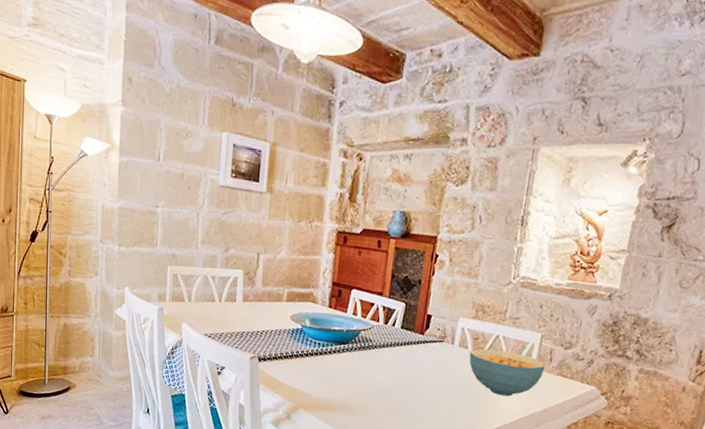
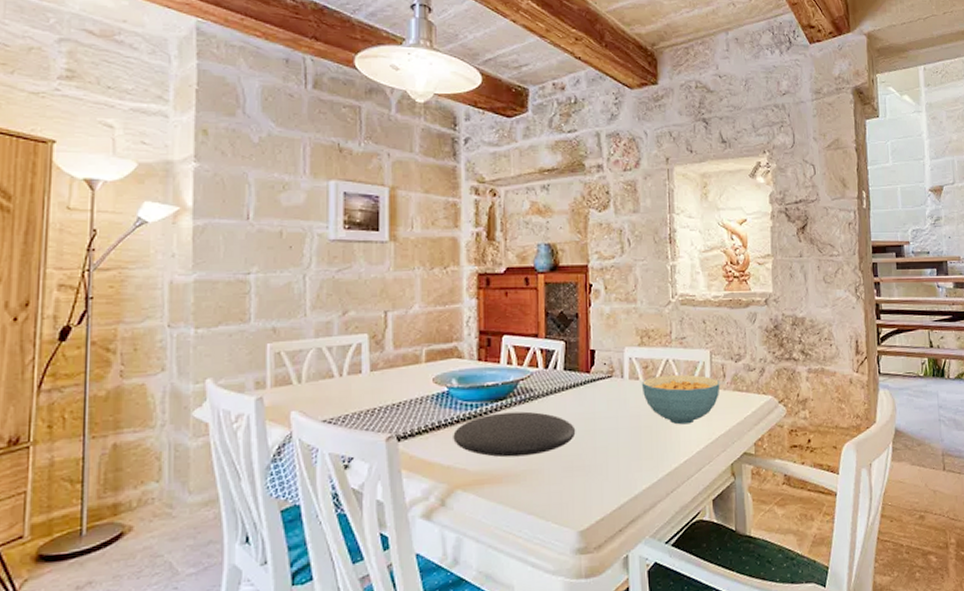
plate: none [301,354,404,395] -> present [453,411,576,458]

